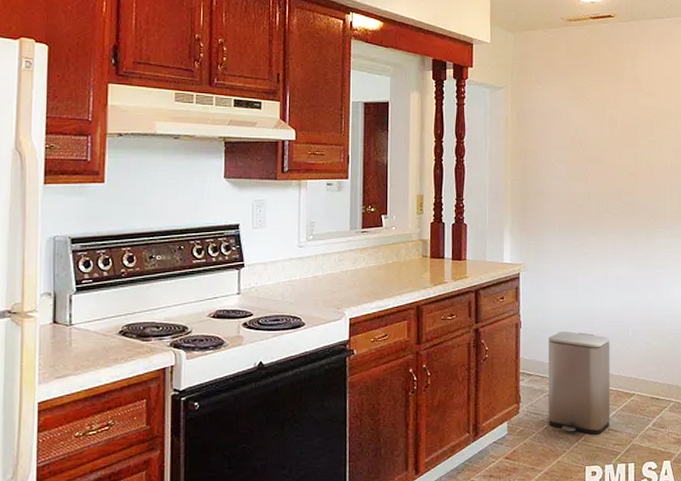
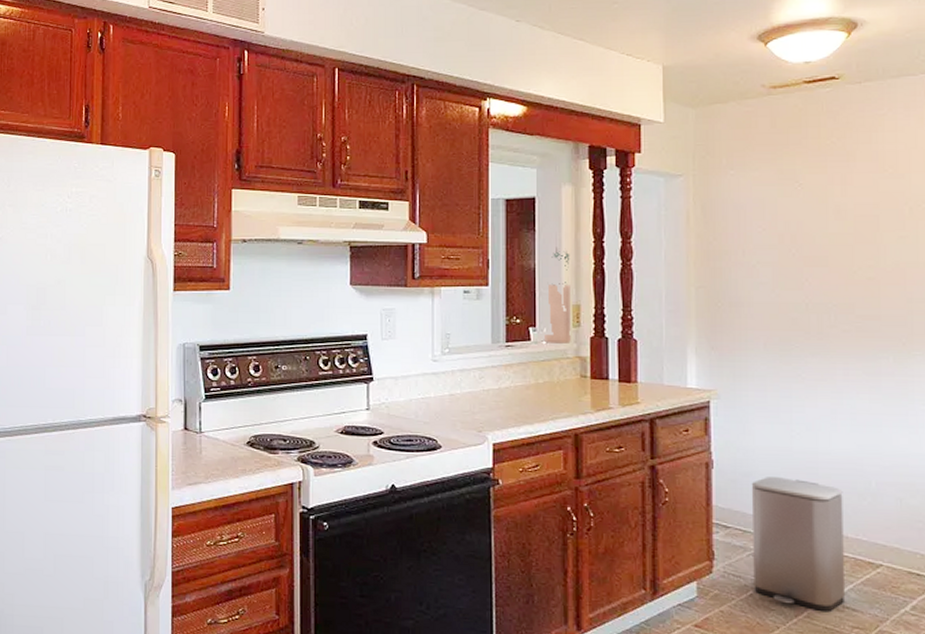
vase: none [393,145,416,229] -> present [543,247,571,344]

